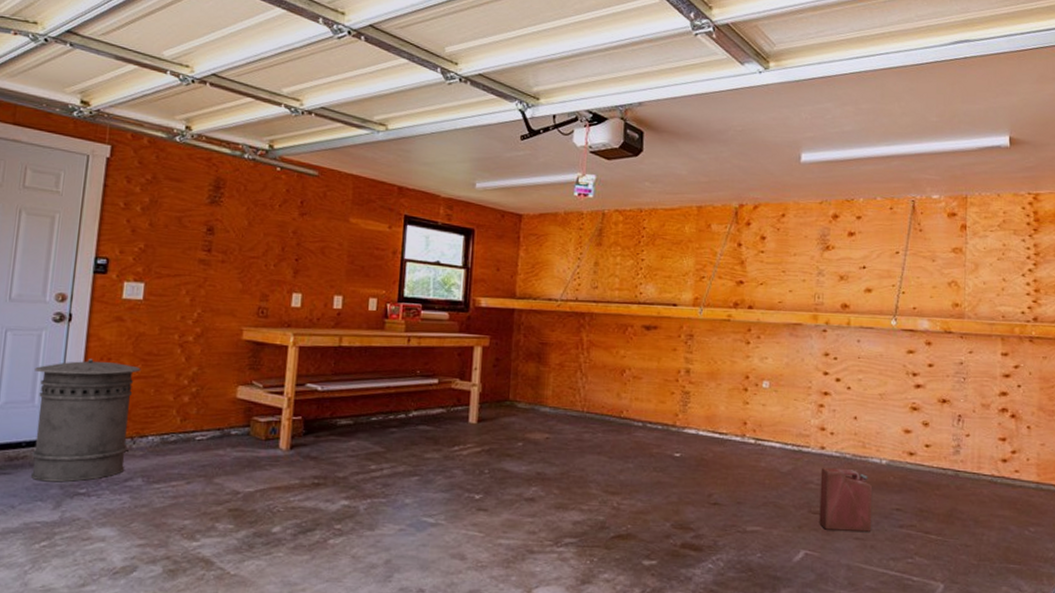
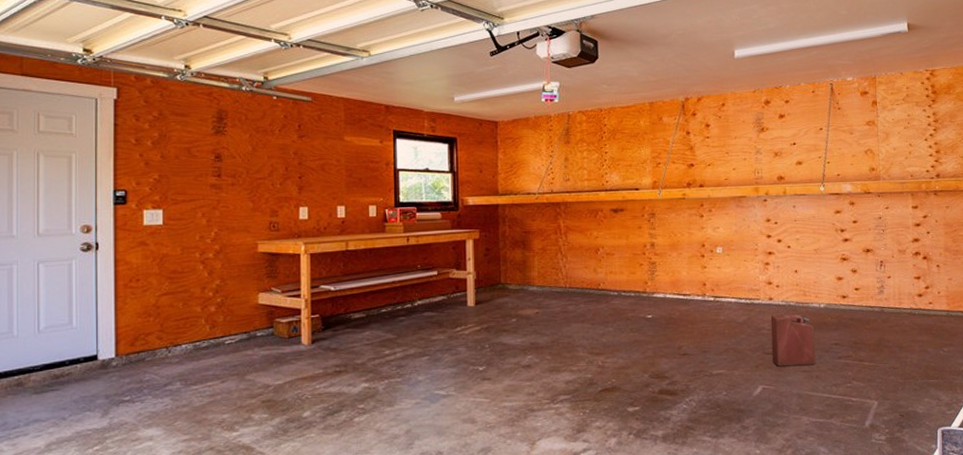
trash can: present [30,359,141,483] -> none [69,281,168,394]

